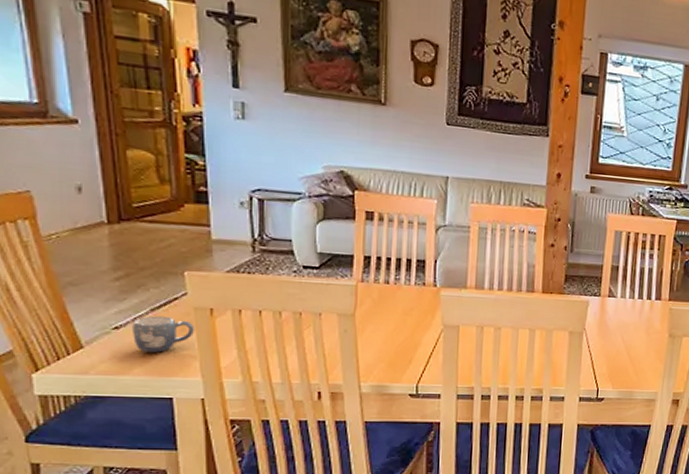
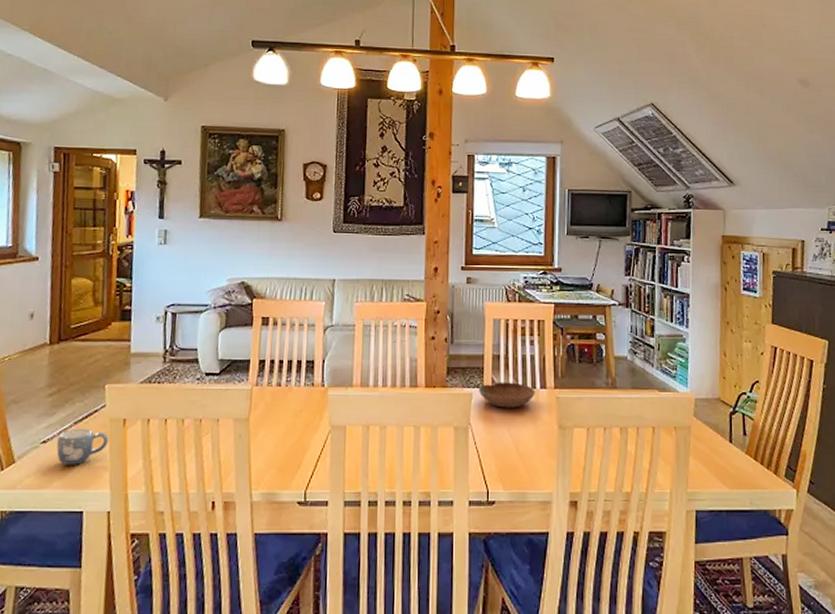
bowl: none [595,291,651,317] -> present [478,382,535,408]

